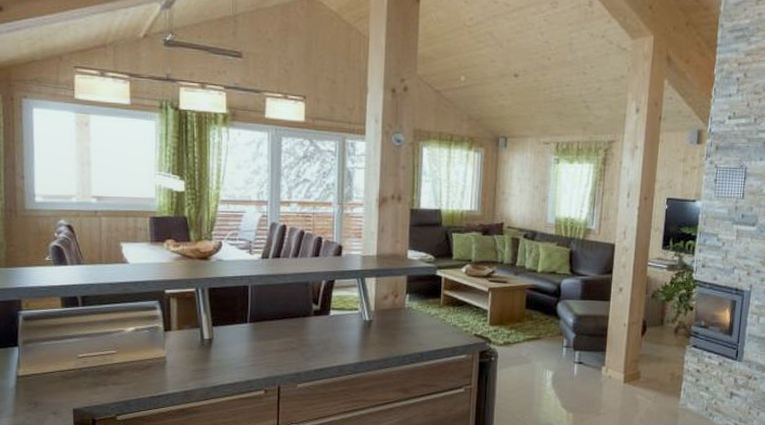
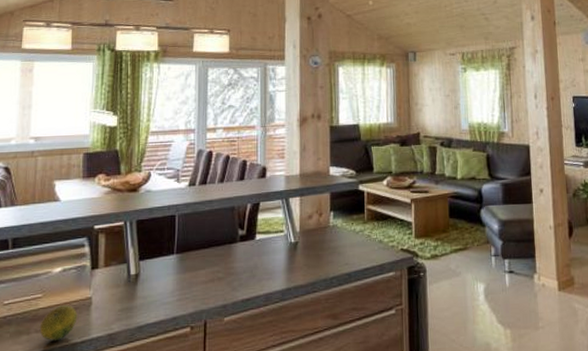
fruit: none [116,361,153,393] -> present [40,304,78,341]

